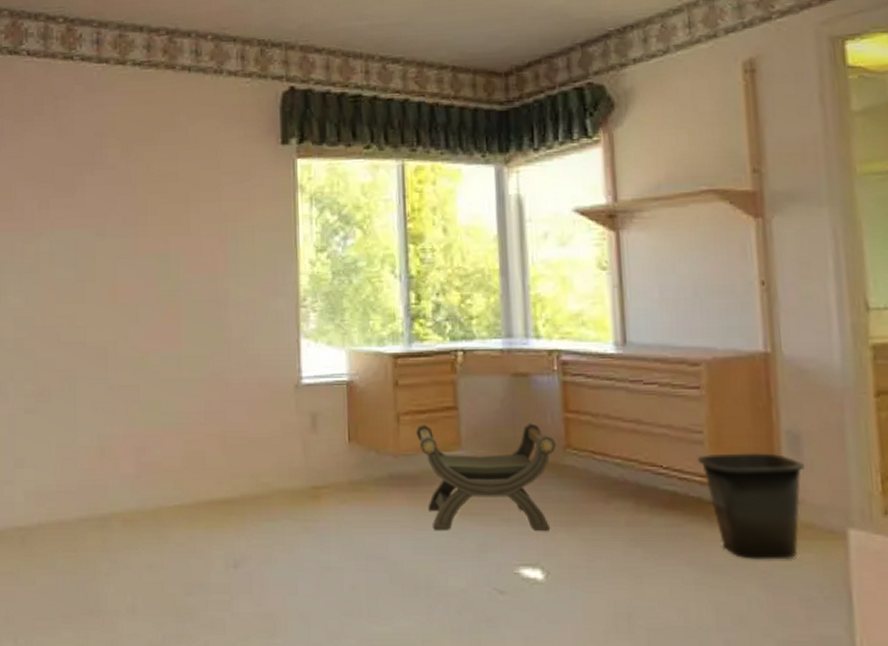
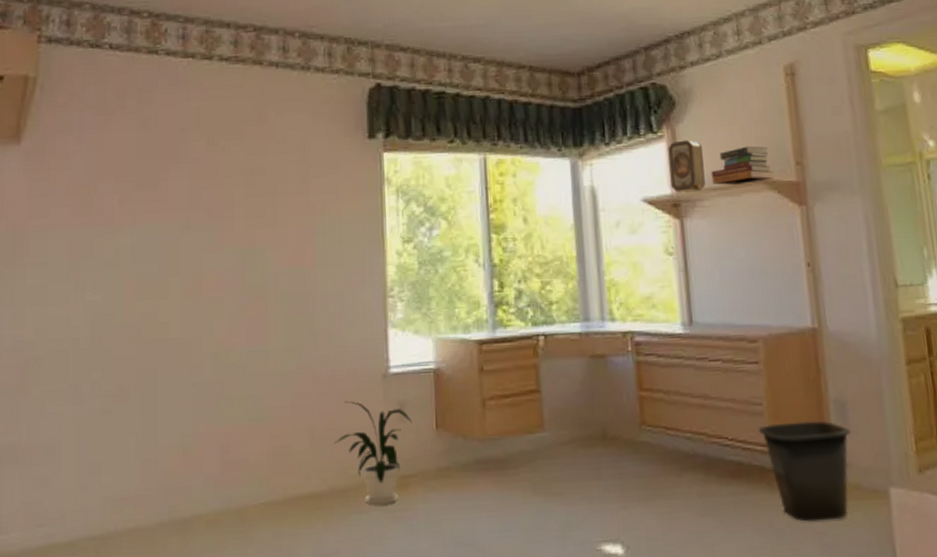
house plant: none [246,409,324,515] -> present [334,400,412,506]
stool: present [415,423,557,531] -> none [501,402,633,512]
decorative box: none [604,145,646,202] -> present [668,140,706,193]
books: none [652,151,727,196] -> present [711,146,775,186]

